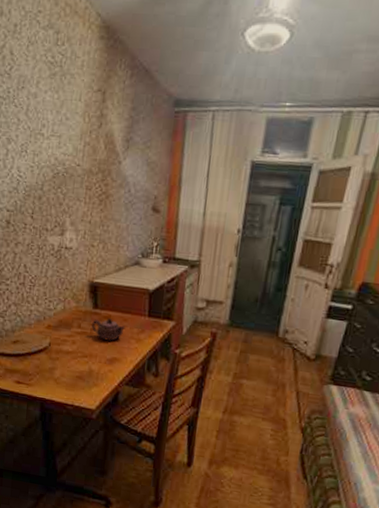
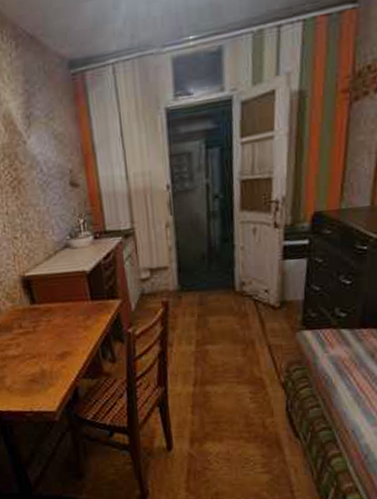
teapot: present [91,317,126,341] -> none [33,310,70,336]

